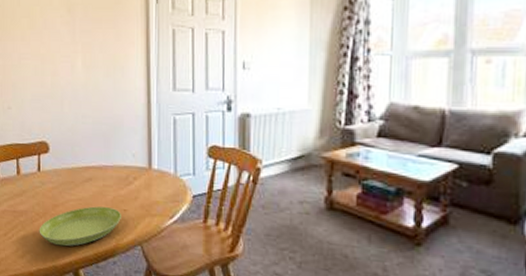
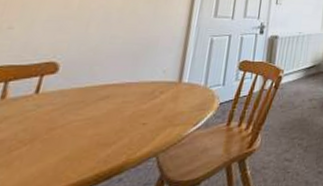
saucer: present [39,206,121,247] -> none [17,123,139,174]

